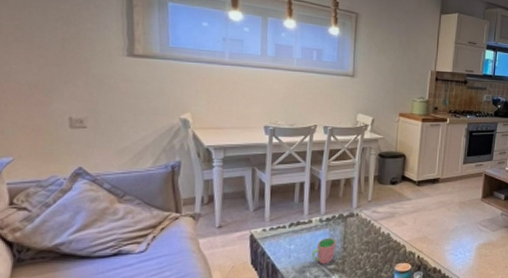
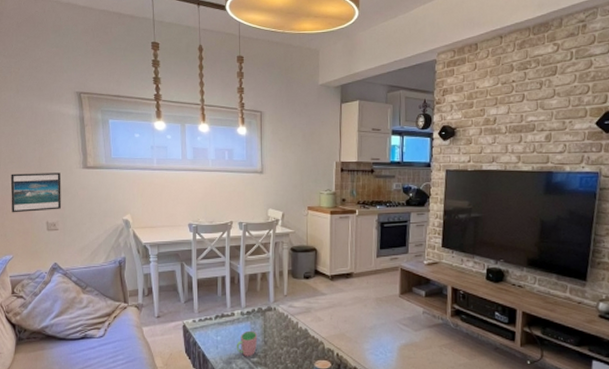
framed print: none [13,55,95,105] -> present [10,173,62,213]

